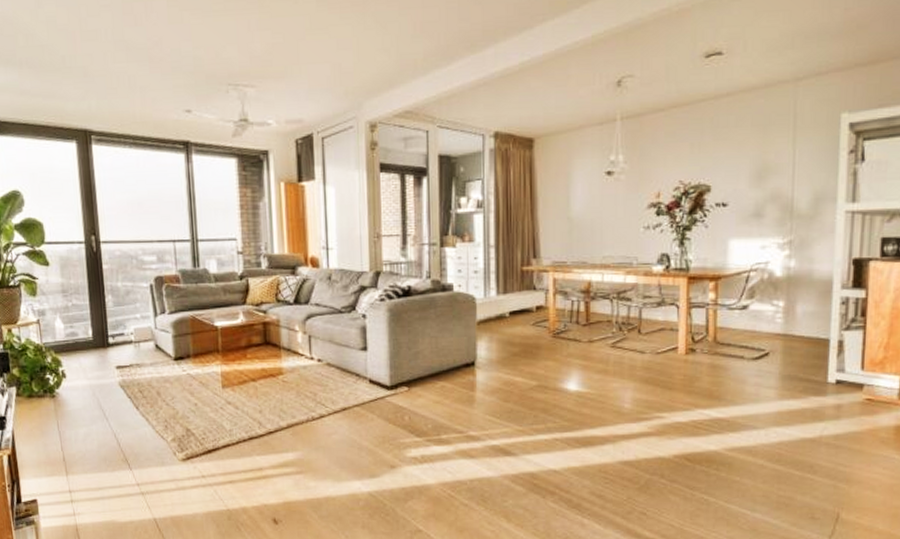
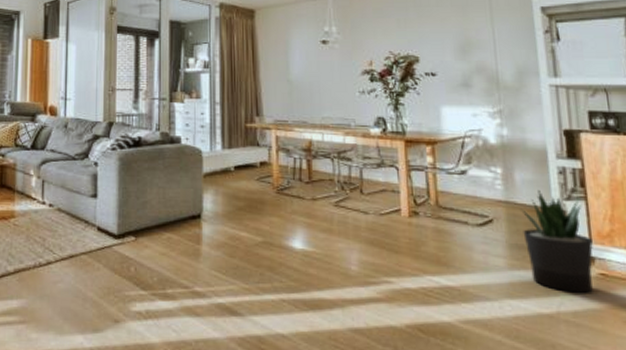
planter: none [797,321,864,418] -> present [521,189,593,293]

